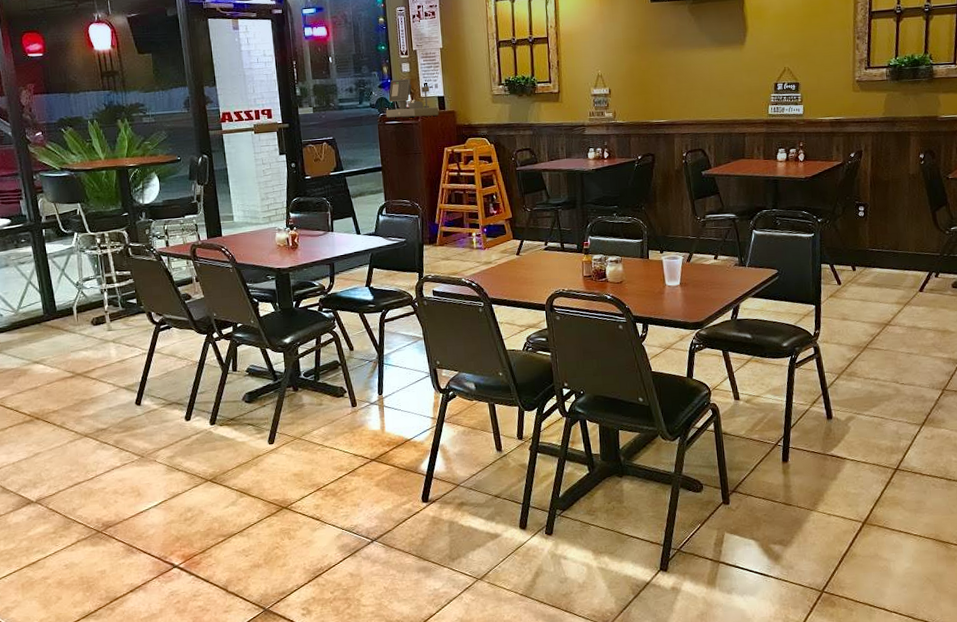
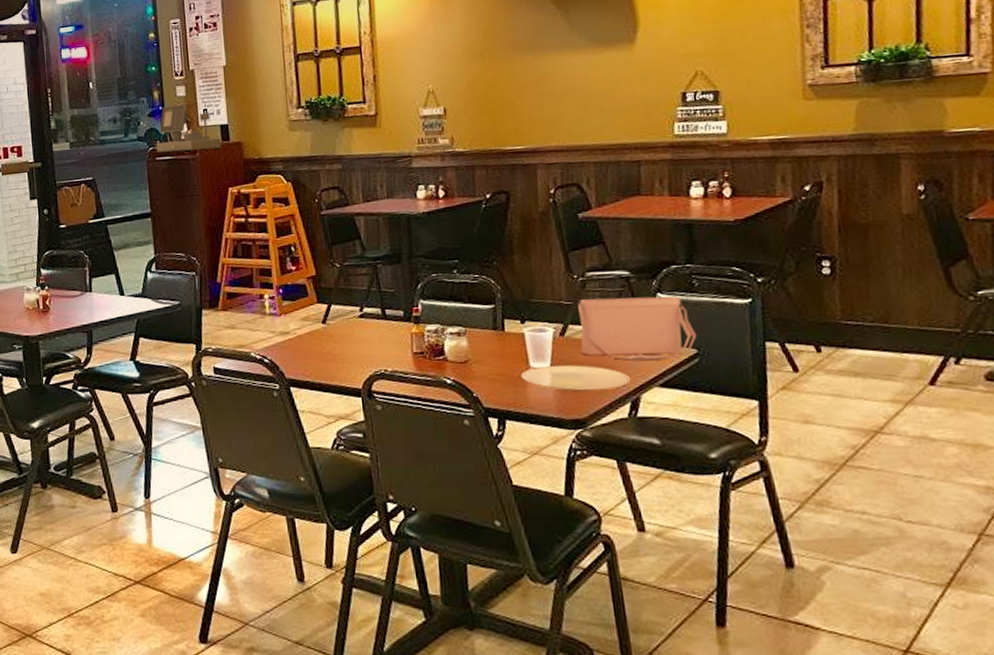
plate: none [659,283,734,303] -> present [521,364,631,392]
handbag: none [700,232,778,279] -> present [578,296,697,361]

